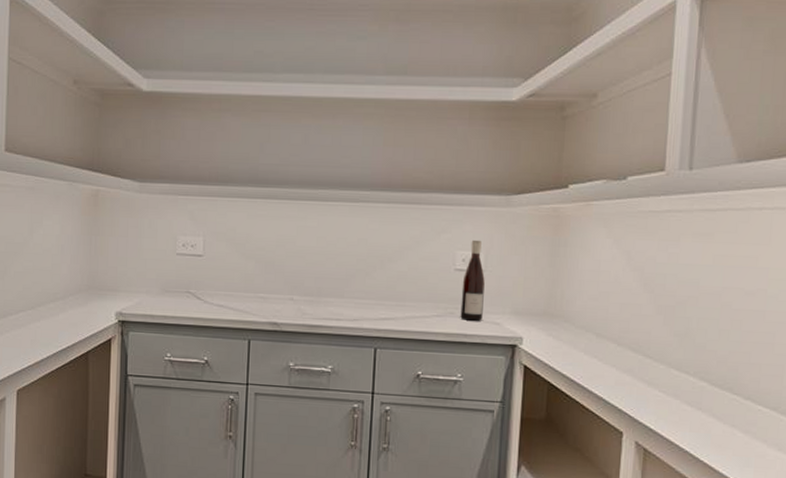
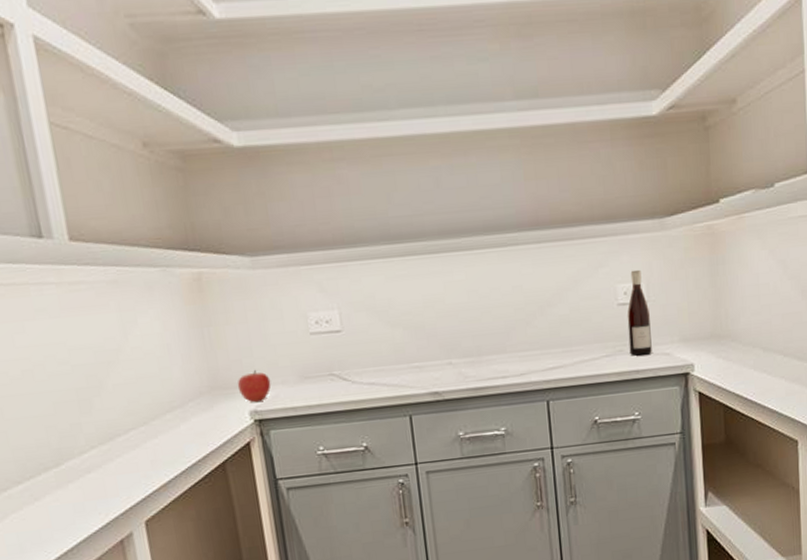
fruit: none [110,277,137,306] -> present [237,369,271,403]

